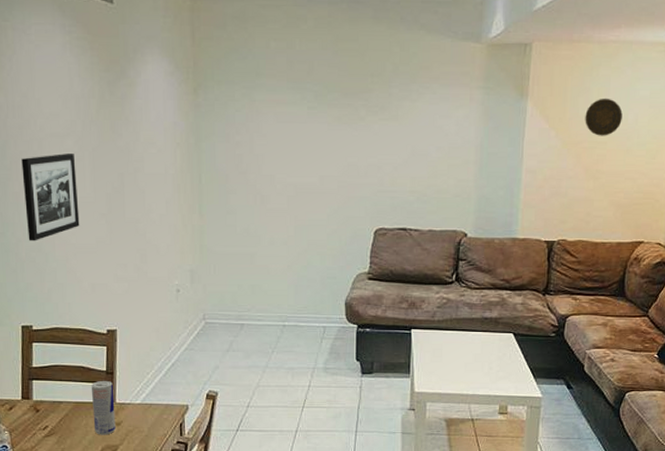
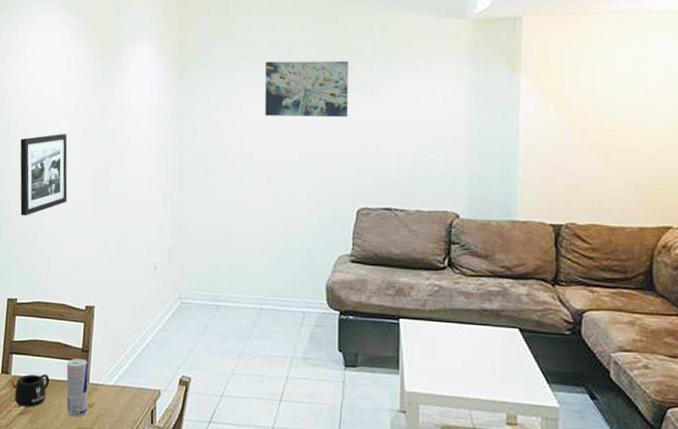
mug: none [38,396,74,429] -> present [14,373,50,407]
wall art: none [285,80,368,140] -> present [265,60,349,118]
decorative plate: present [585,98,623,136] -> none [588,69,632,110]

